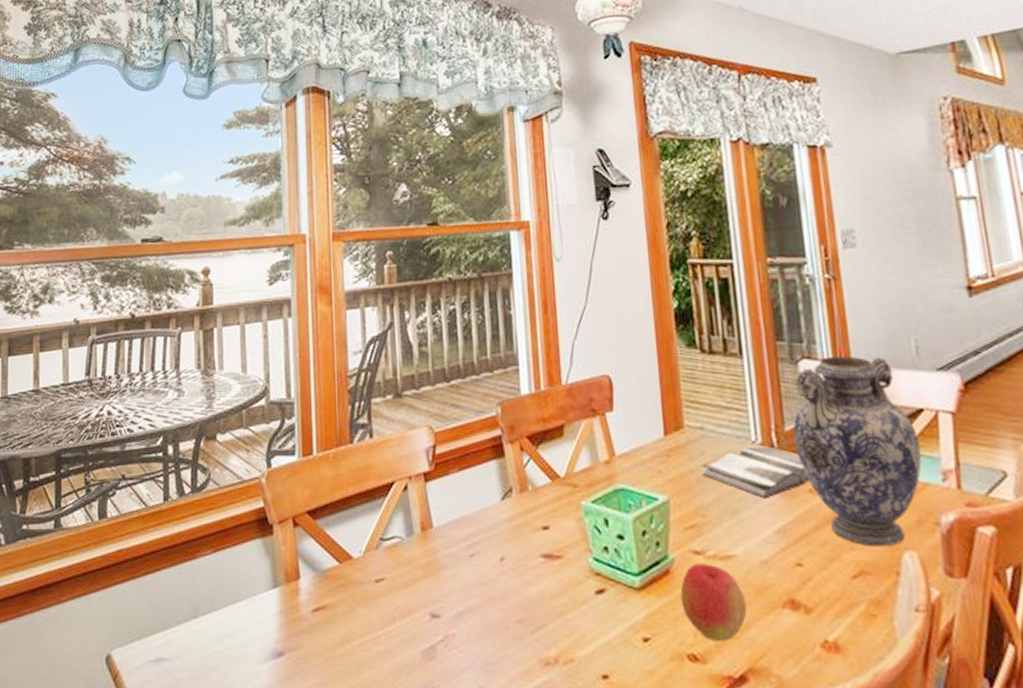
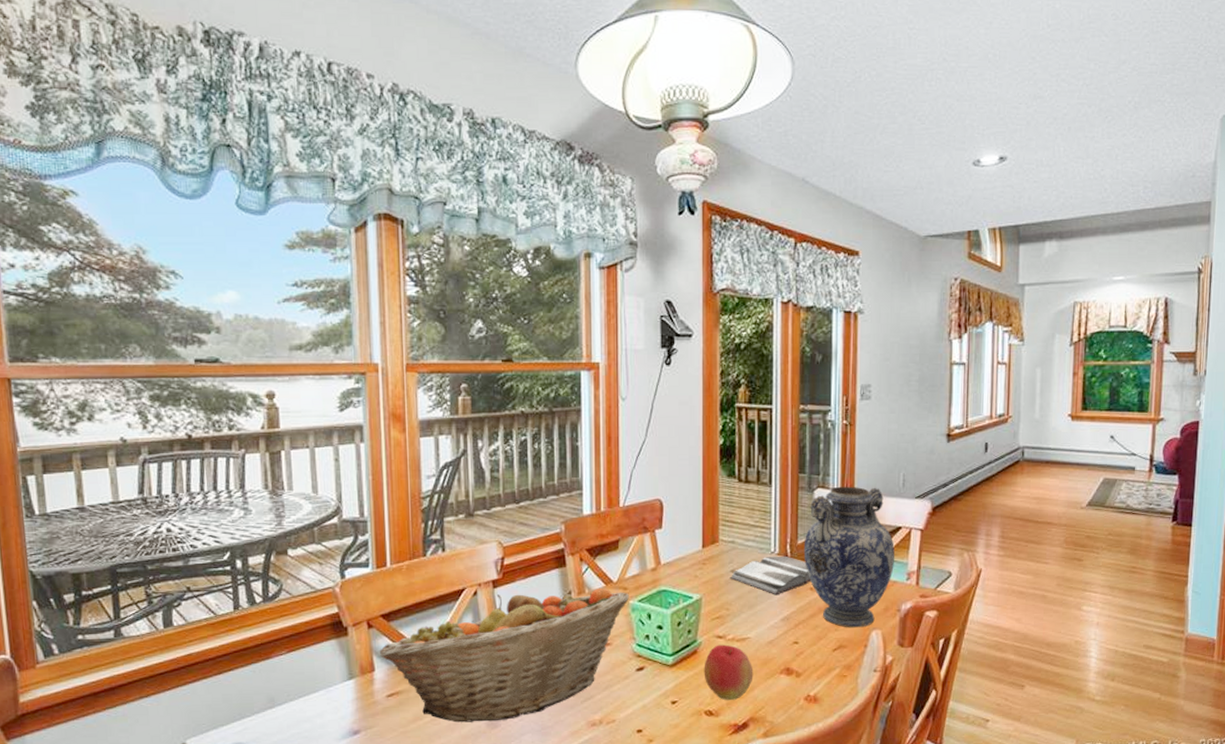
fruit basket: none [304,485,581,651] -> present [379,588,629,723]

